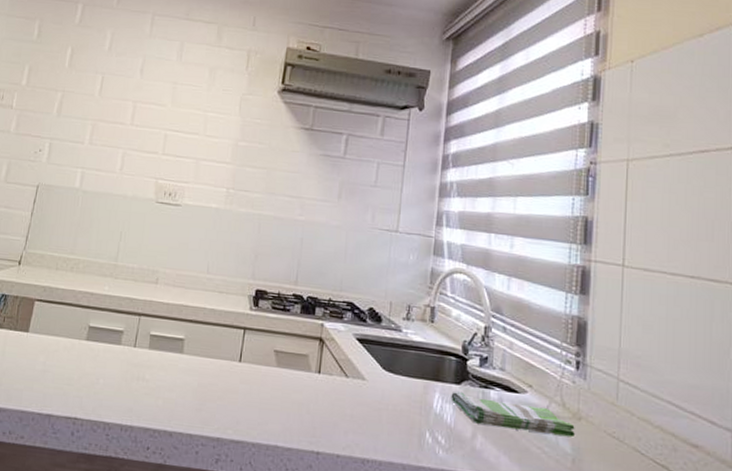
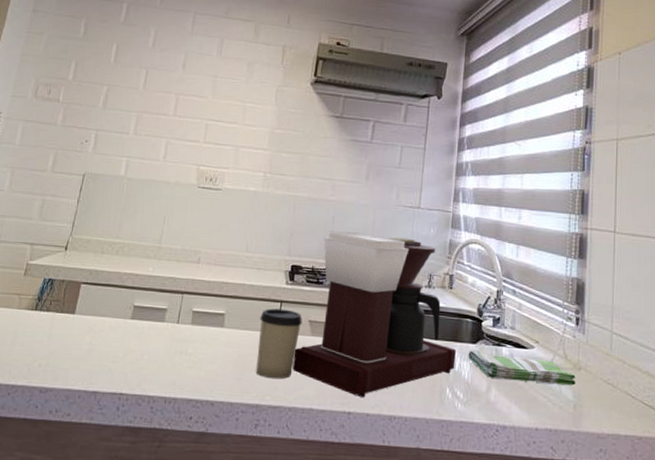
cup: none [217,335,267,412] -> present [256,308,302,379]
coffee maker: none [256,253,437,438] -> present [293,231,456,398]

